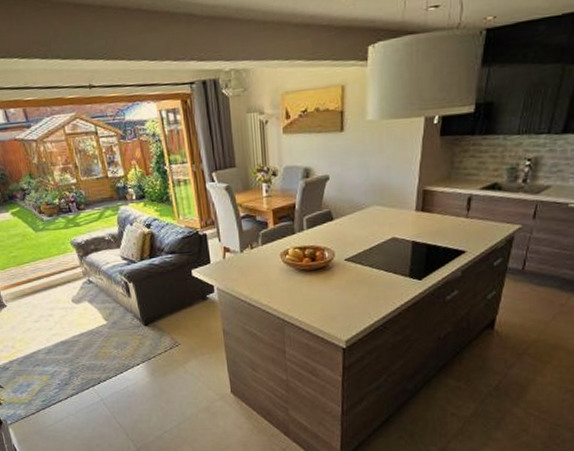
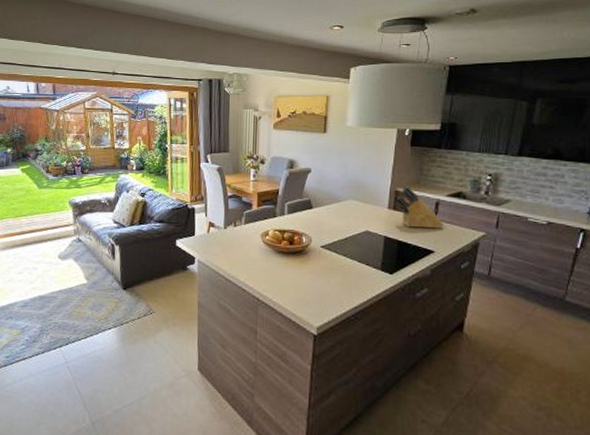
knife block: none [421,183,476,229] -> present [394,186,444,229]

